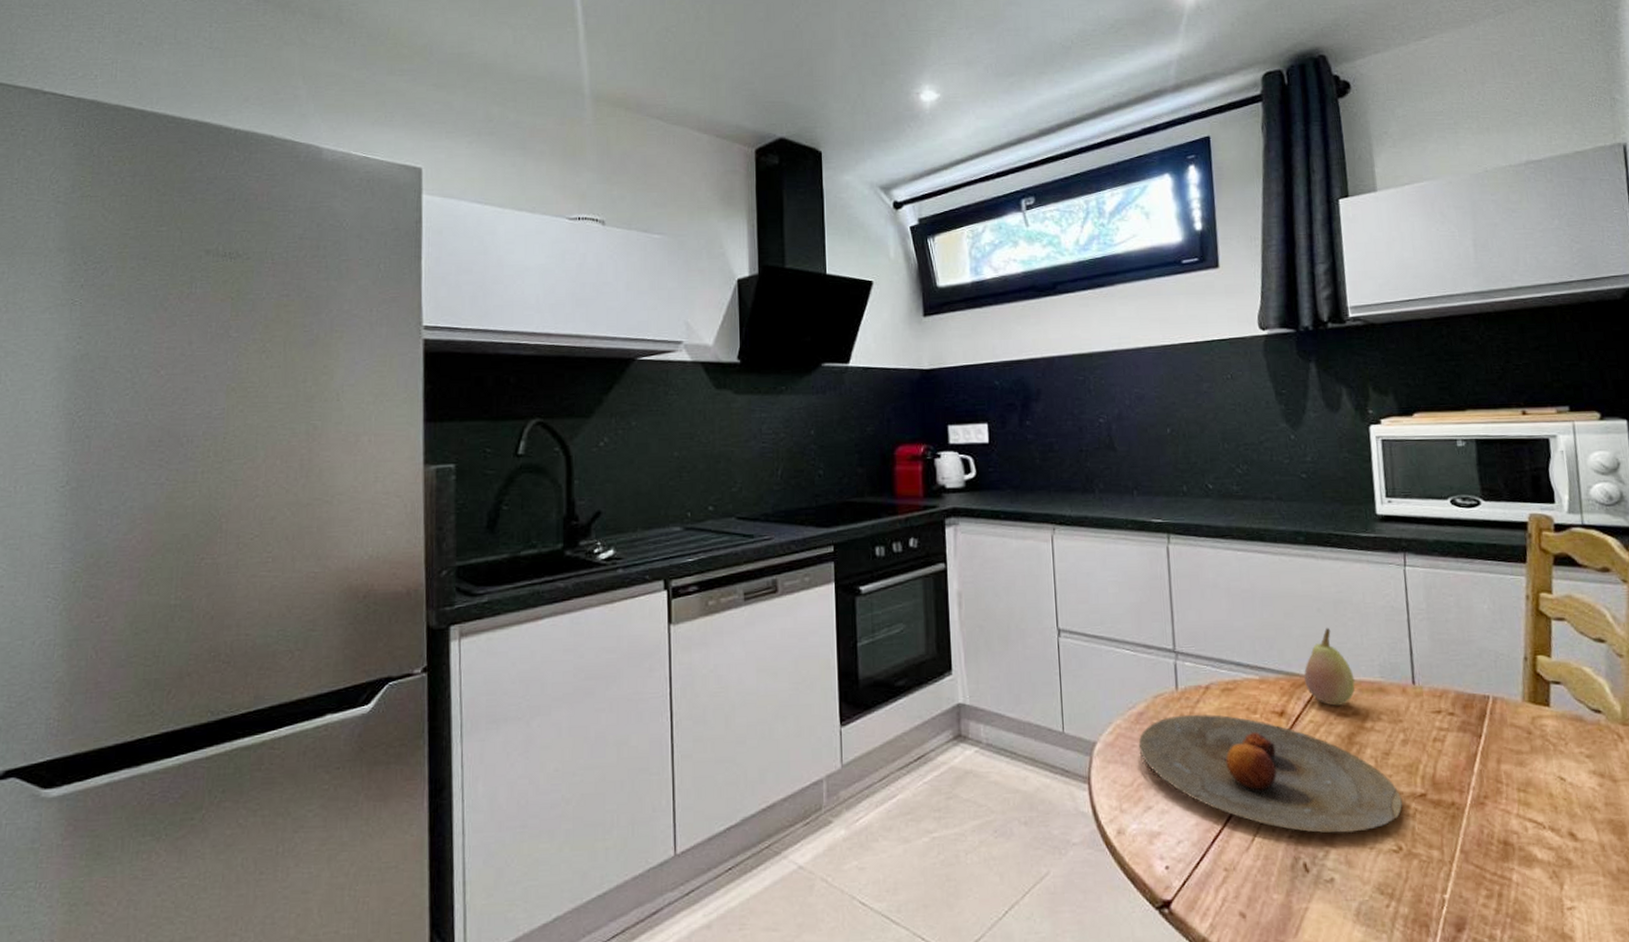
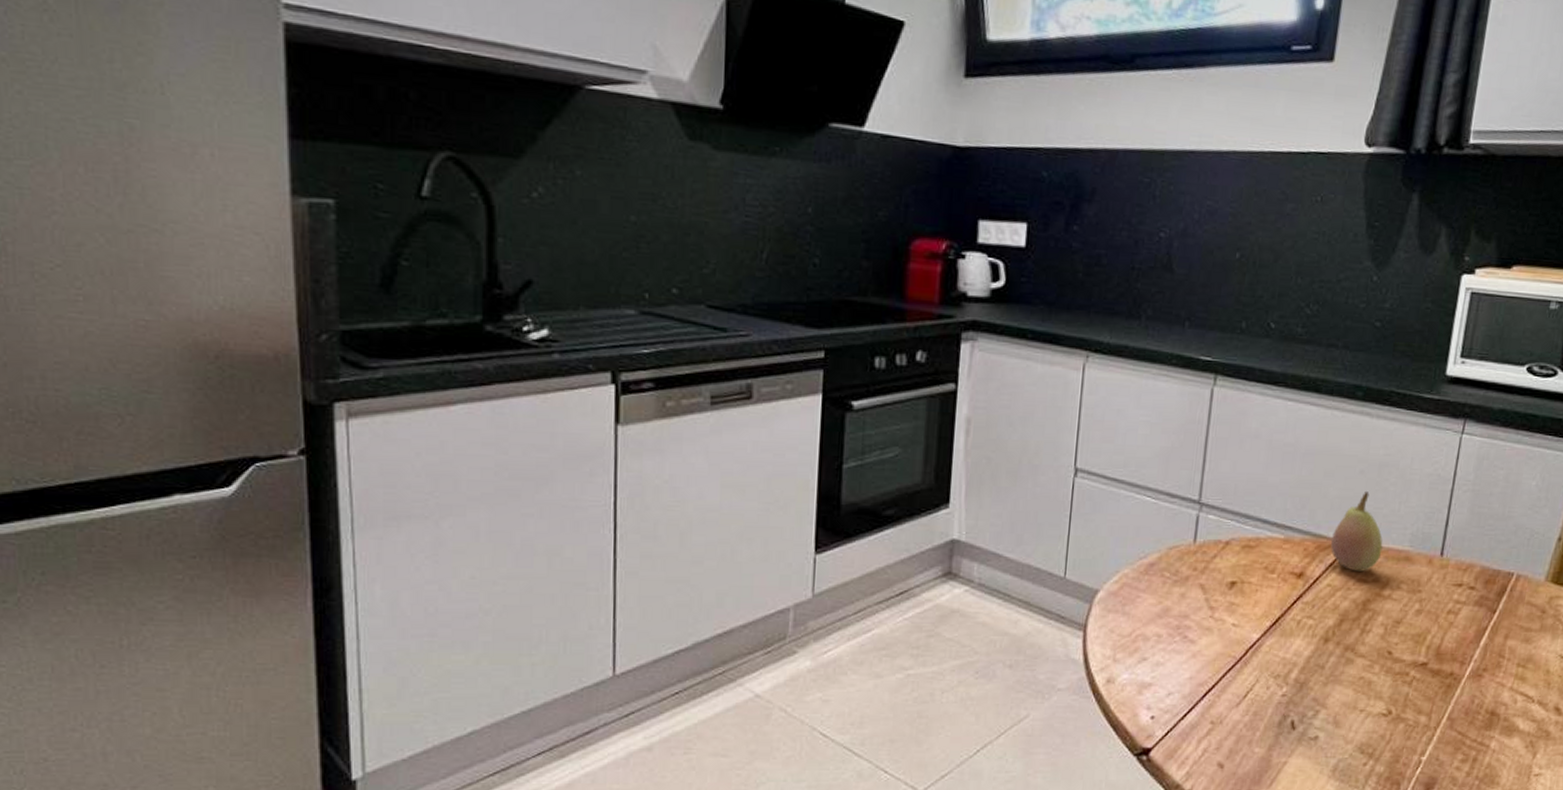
plate: present [1138,714,1402,834] -> none [1143,569,1403,695]

